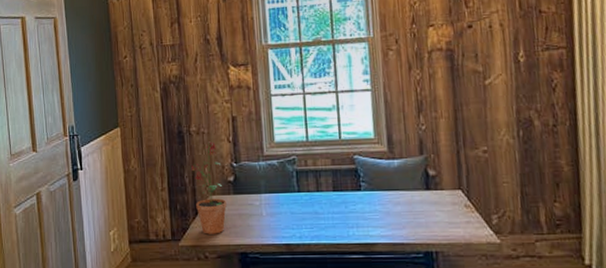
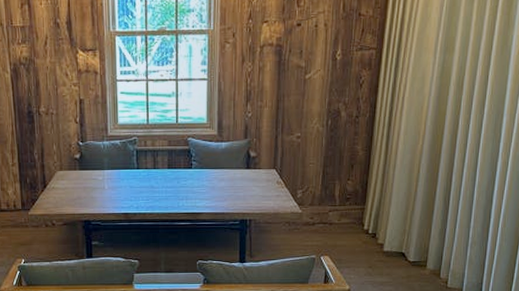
potted plant: present [190,141,227,234] -> none [40,122,73,205]

